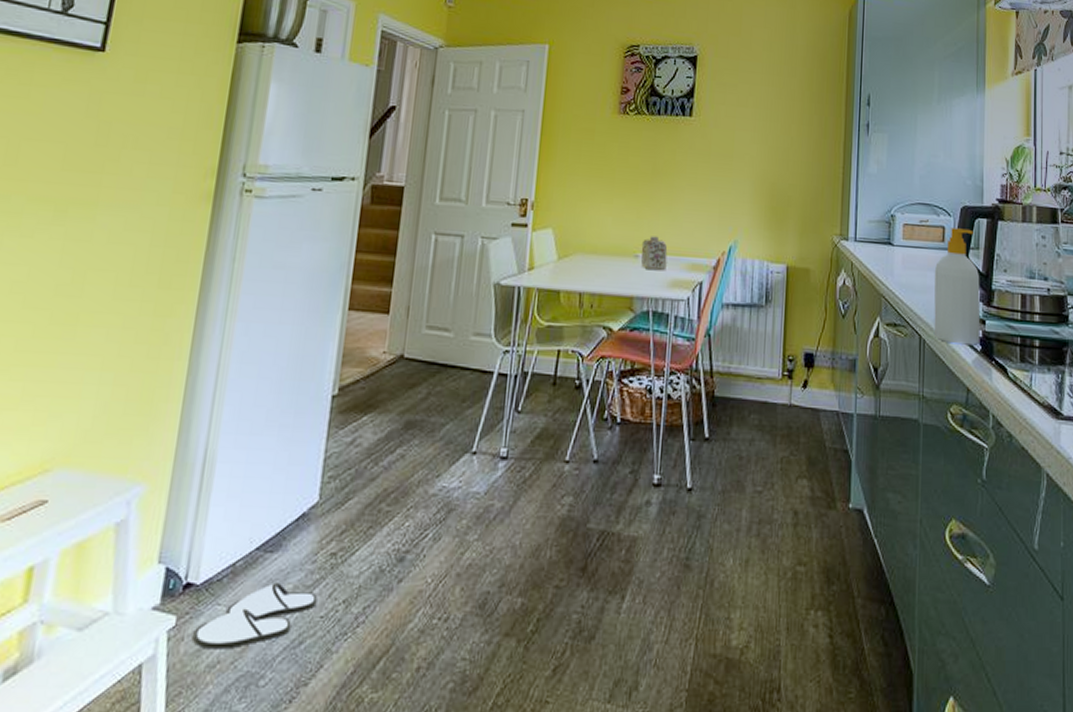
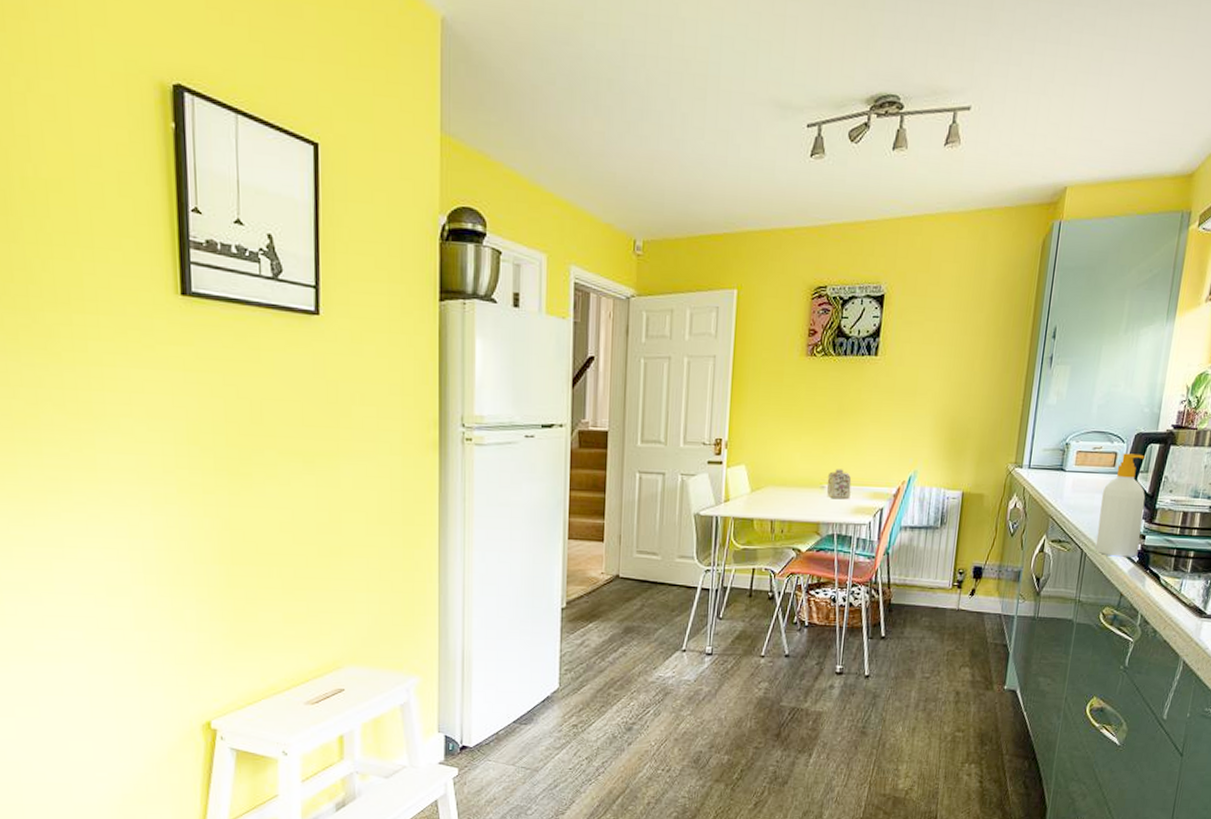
slippers: present [192,582,318,650] -> none [472,745,565,791]

